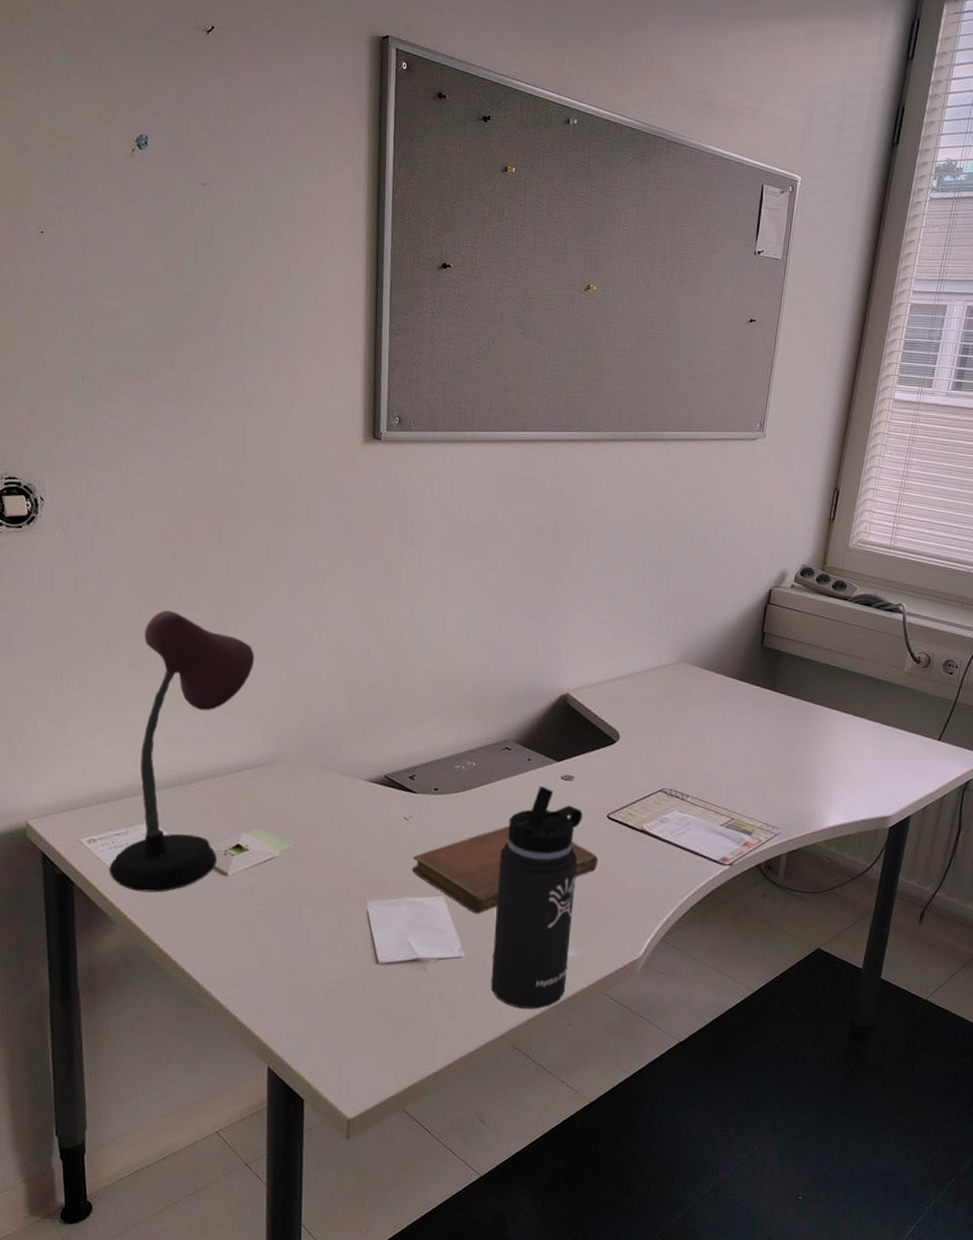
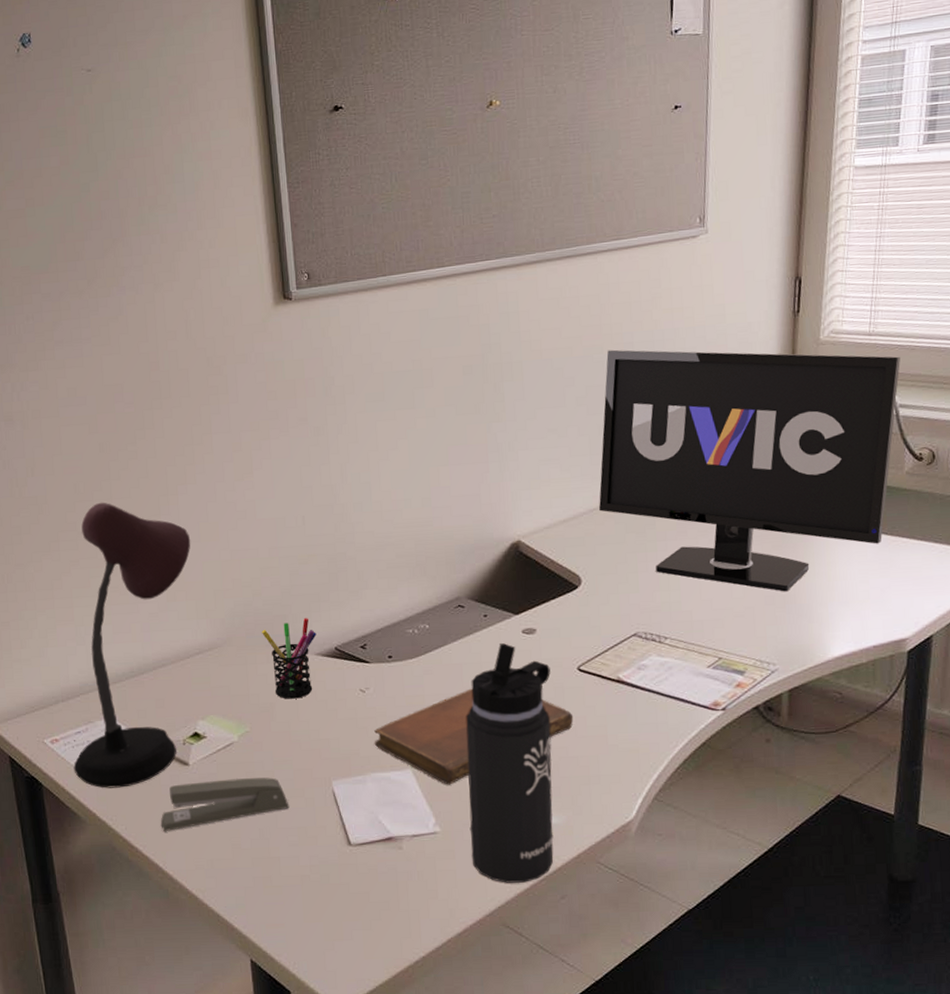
stapler: none [192,892,323,938] -> present [160,777,290,831]
pen holder: none [314,744,368,821] -> present [261,618,317,699]
monitor: none [642,530,912,765] -> present [598,349,901,592]

